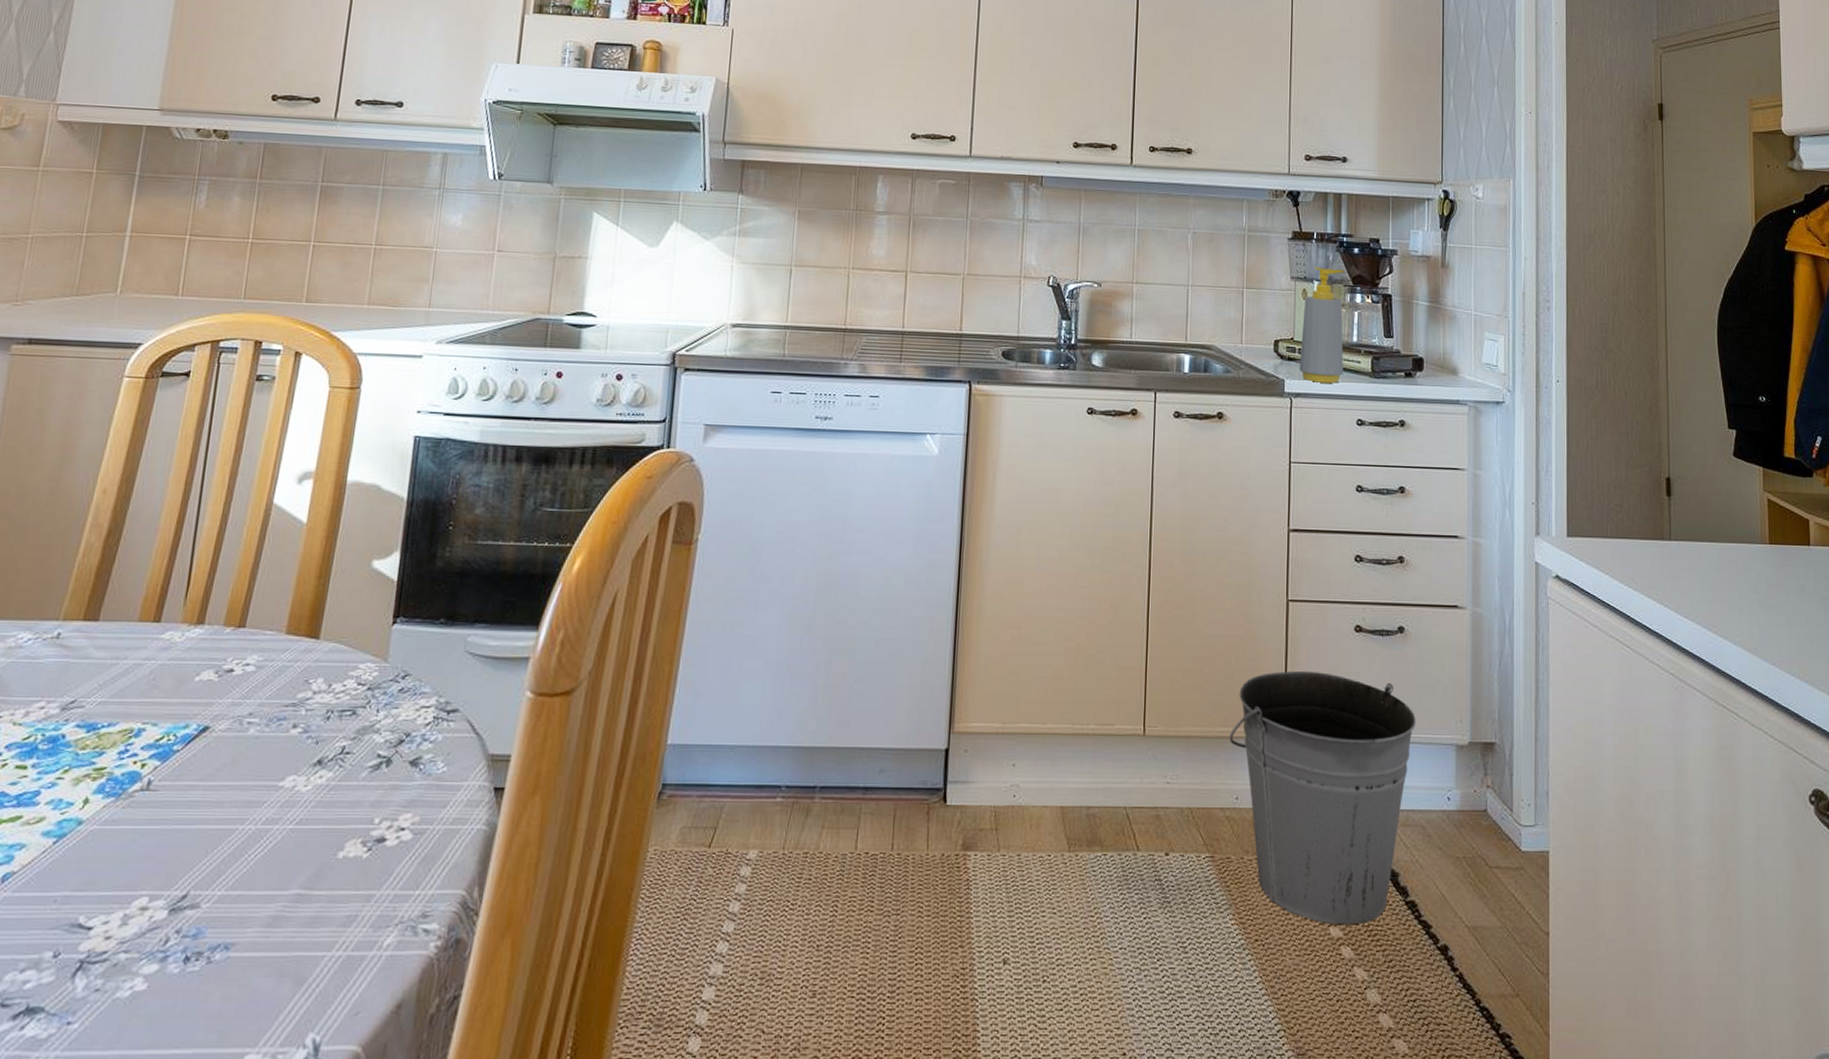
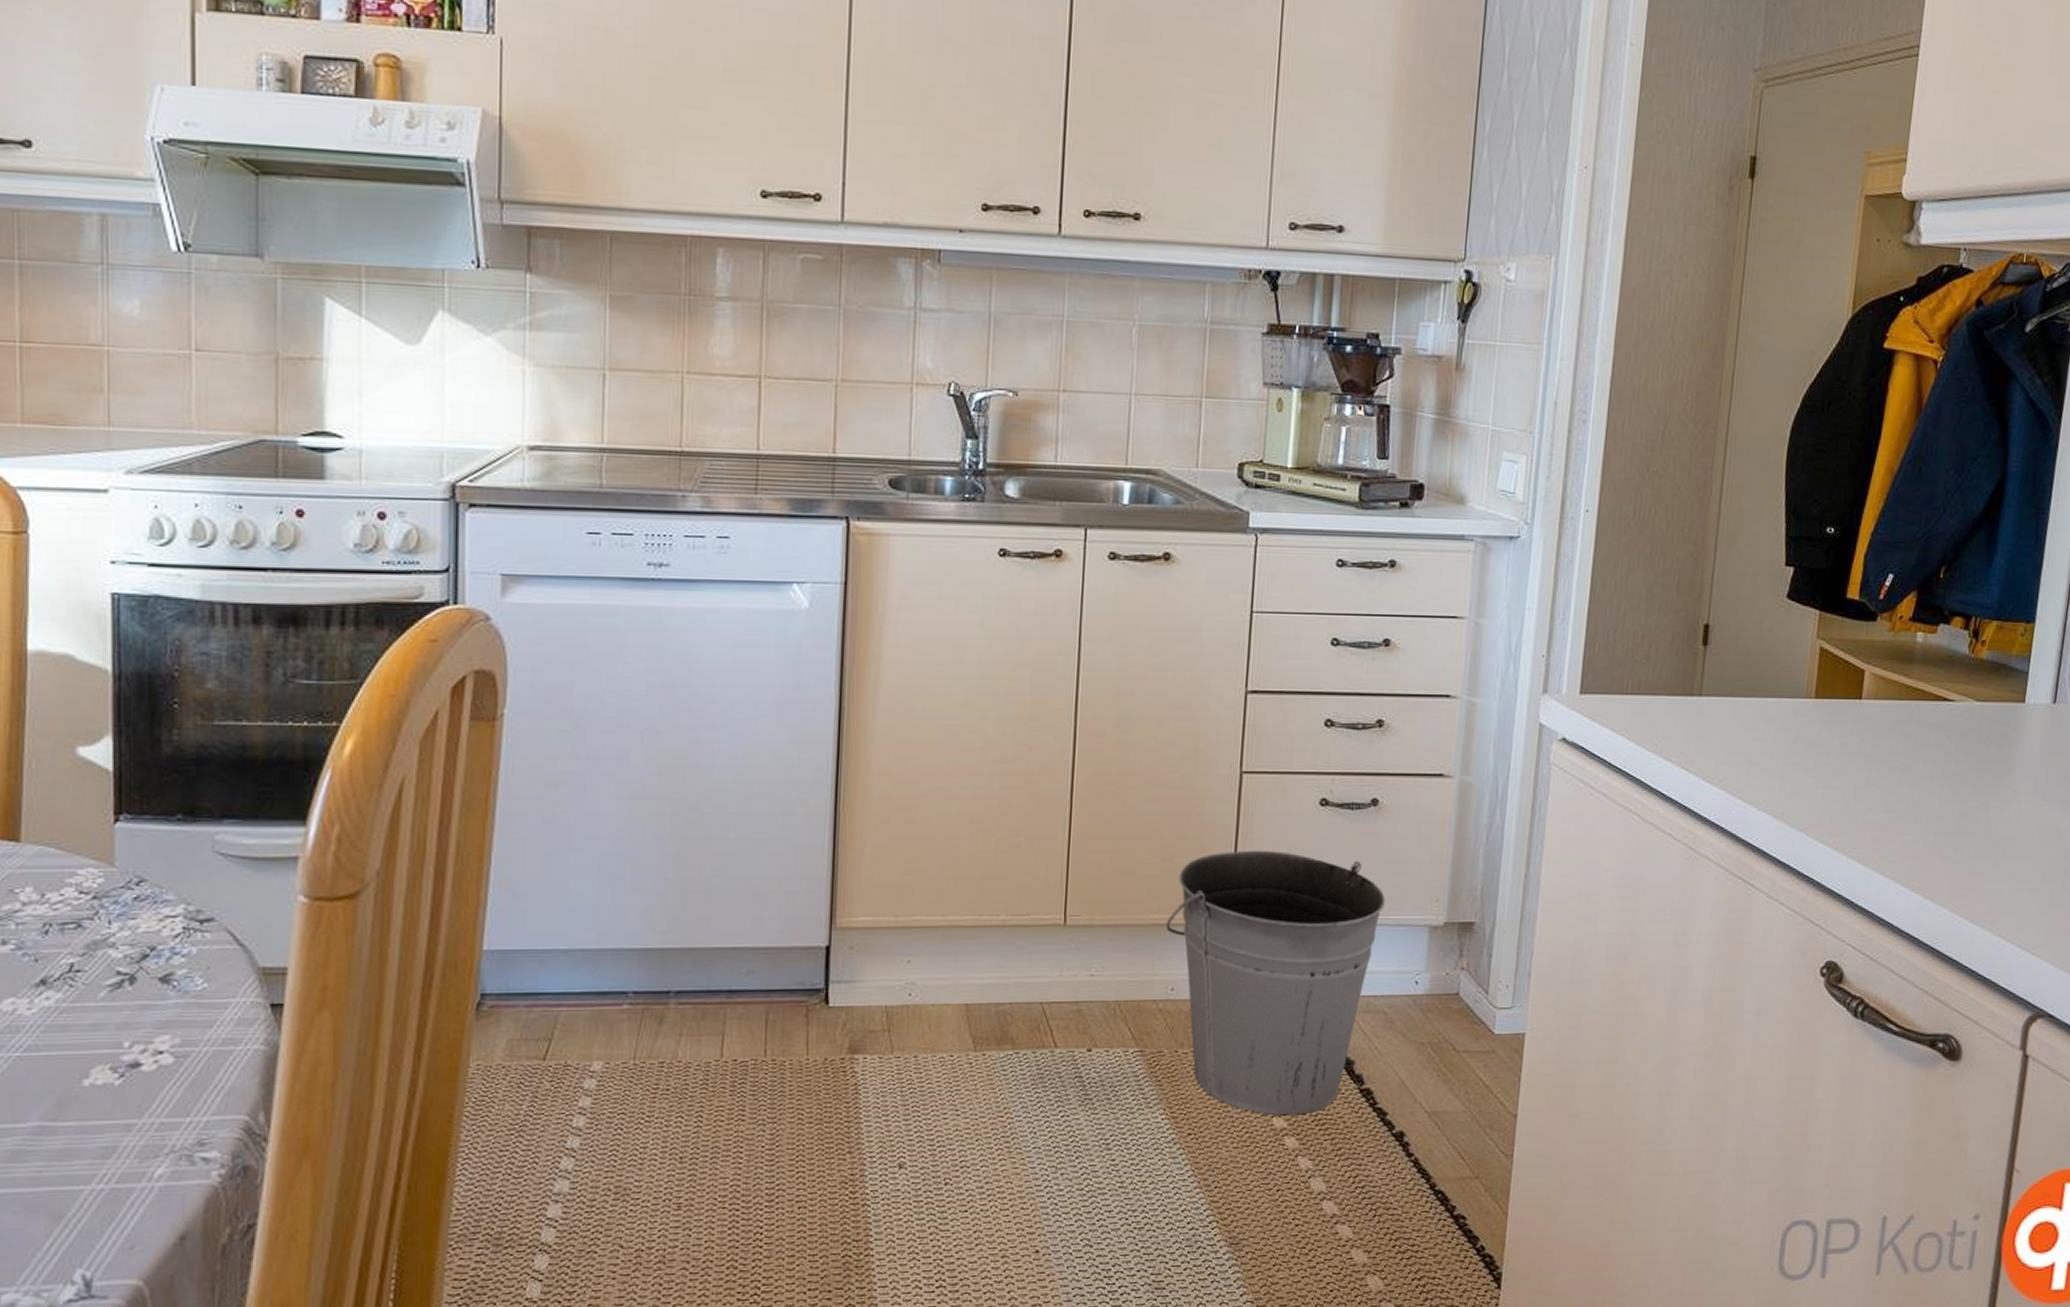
soap bottle: present [1299,267,1345,383] -> none [1268,370,1333,516]

